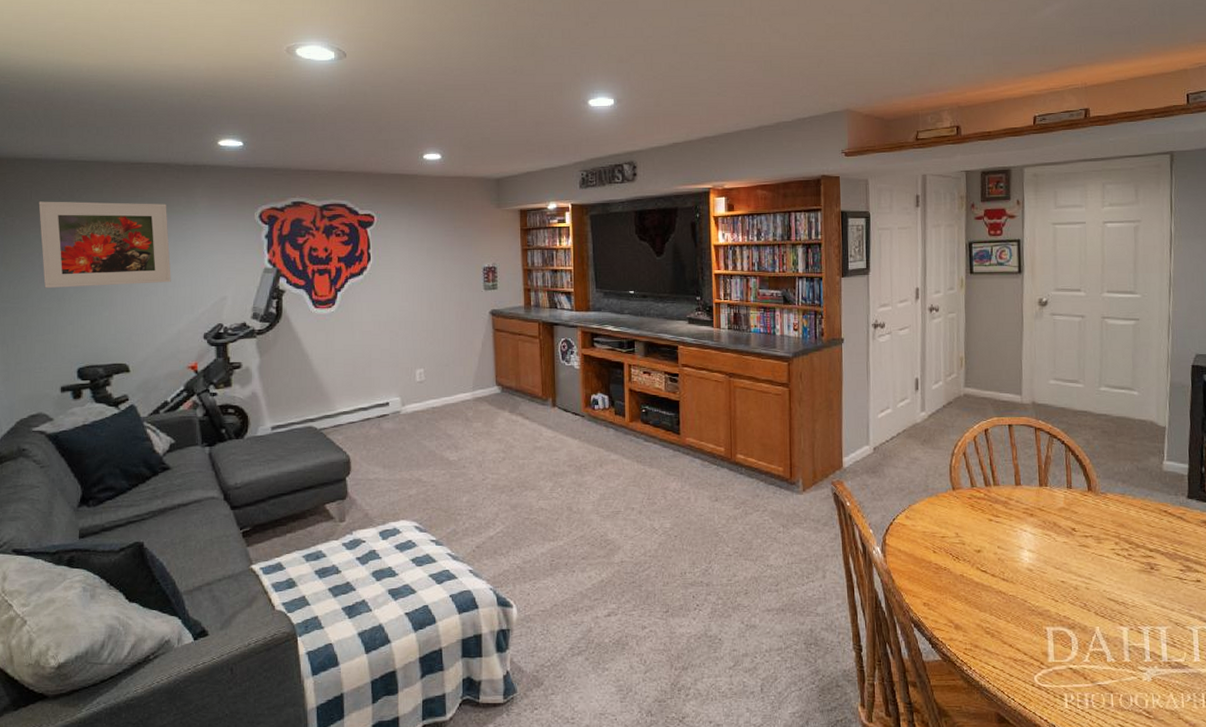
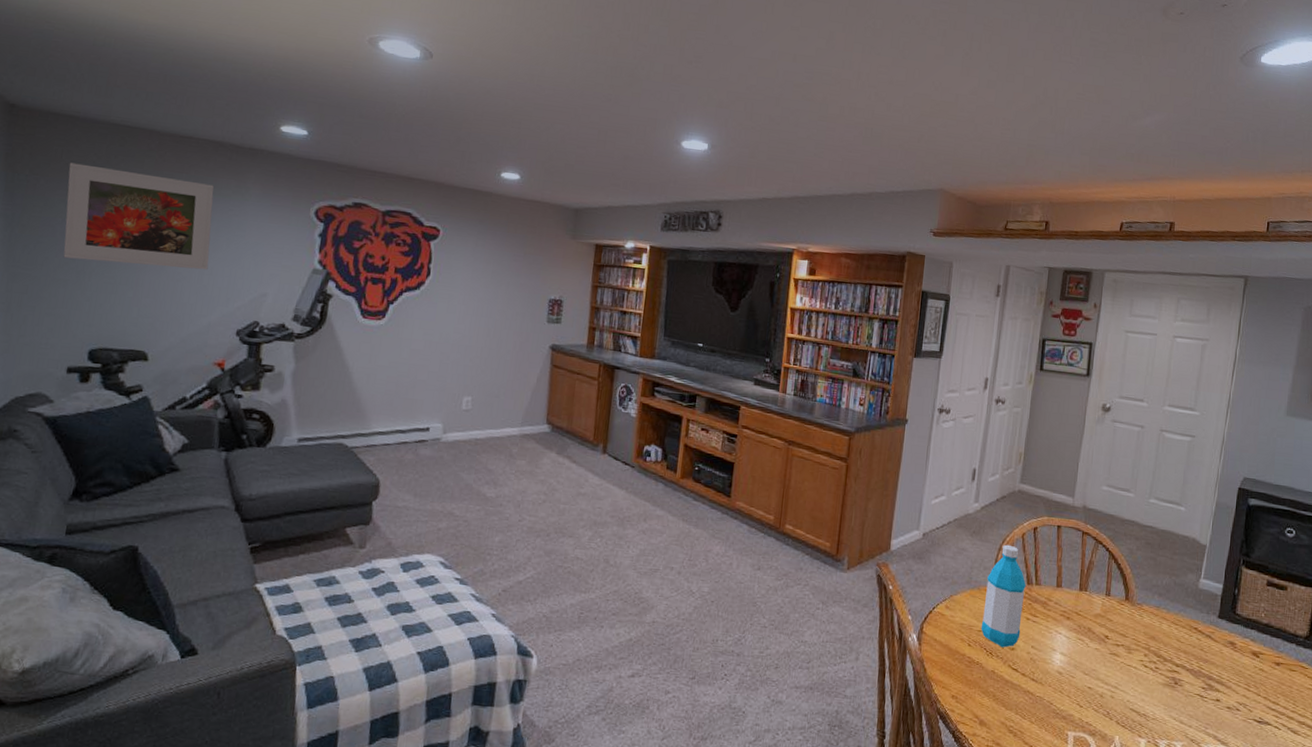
water bottle: none [943,449,985,551] -> present [981,544,1026,648]

